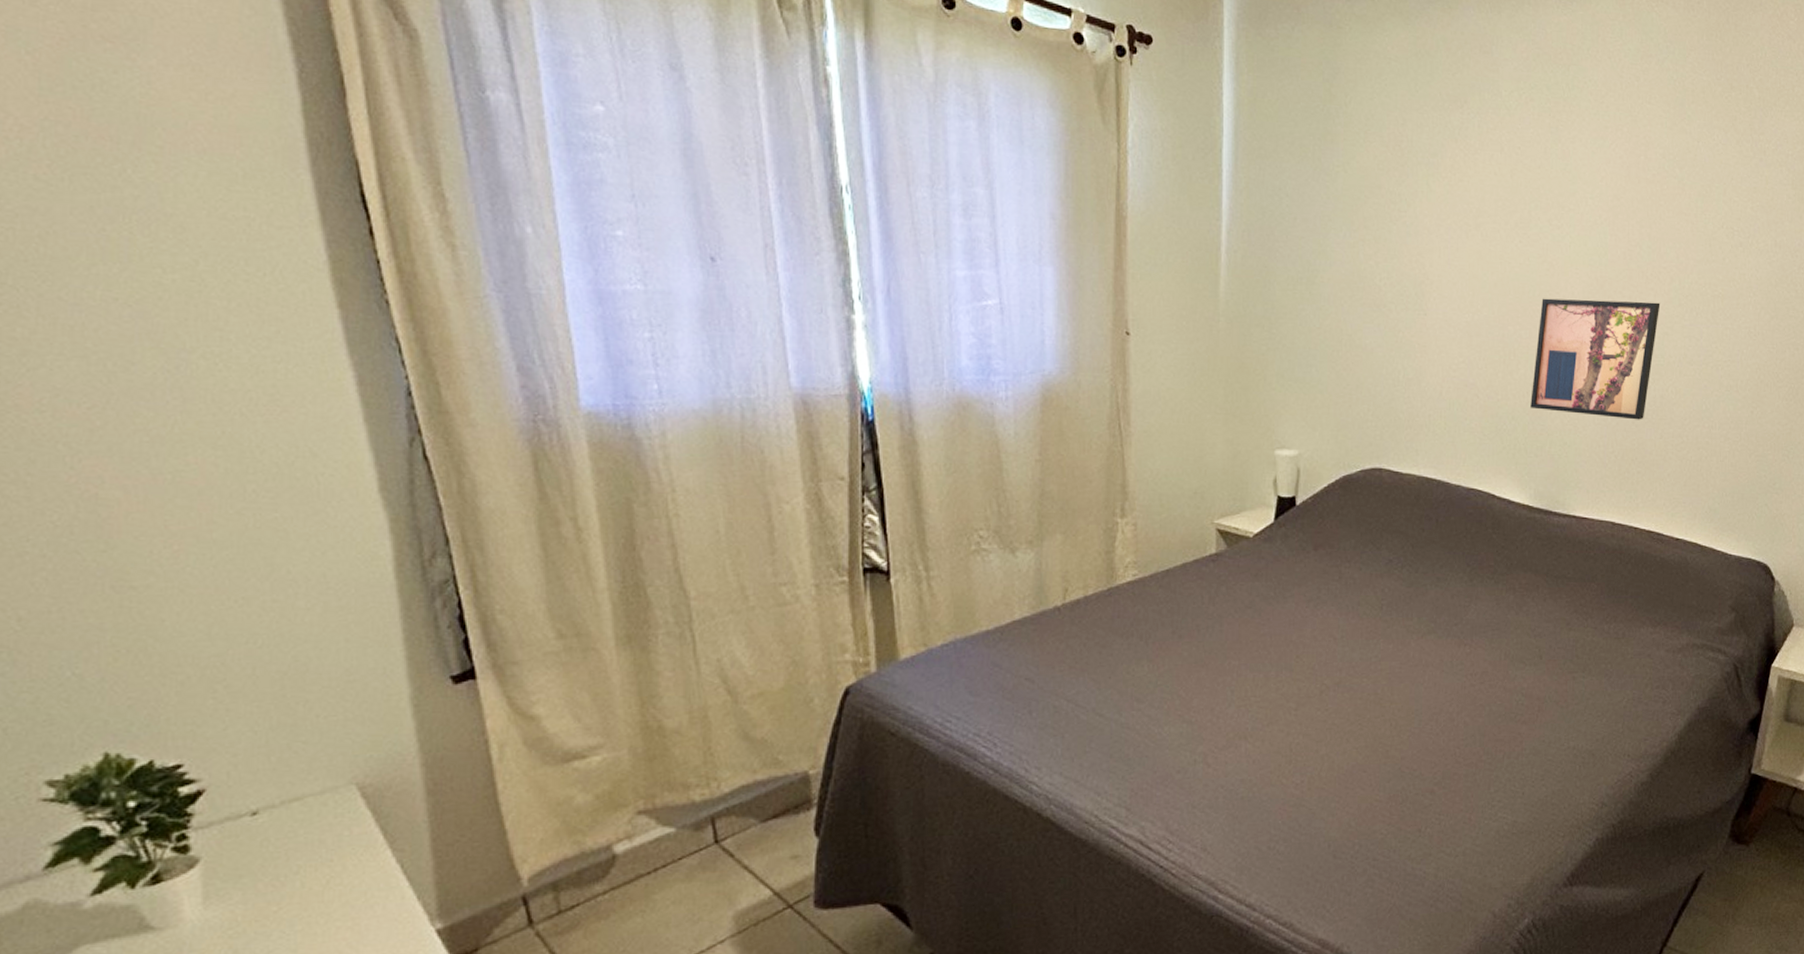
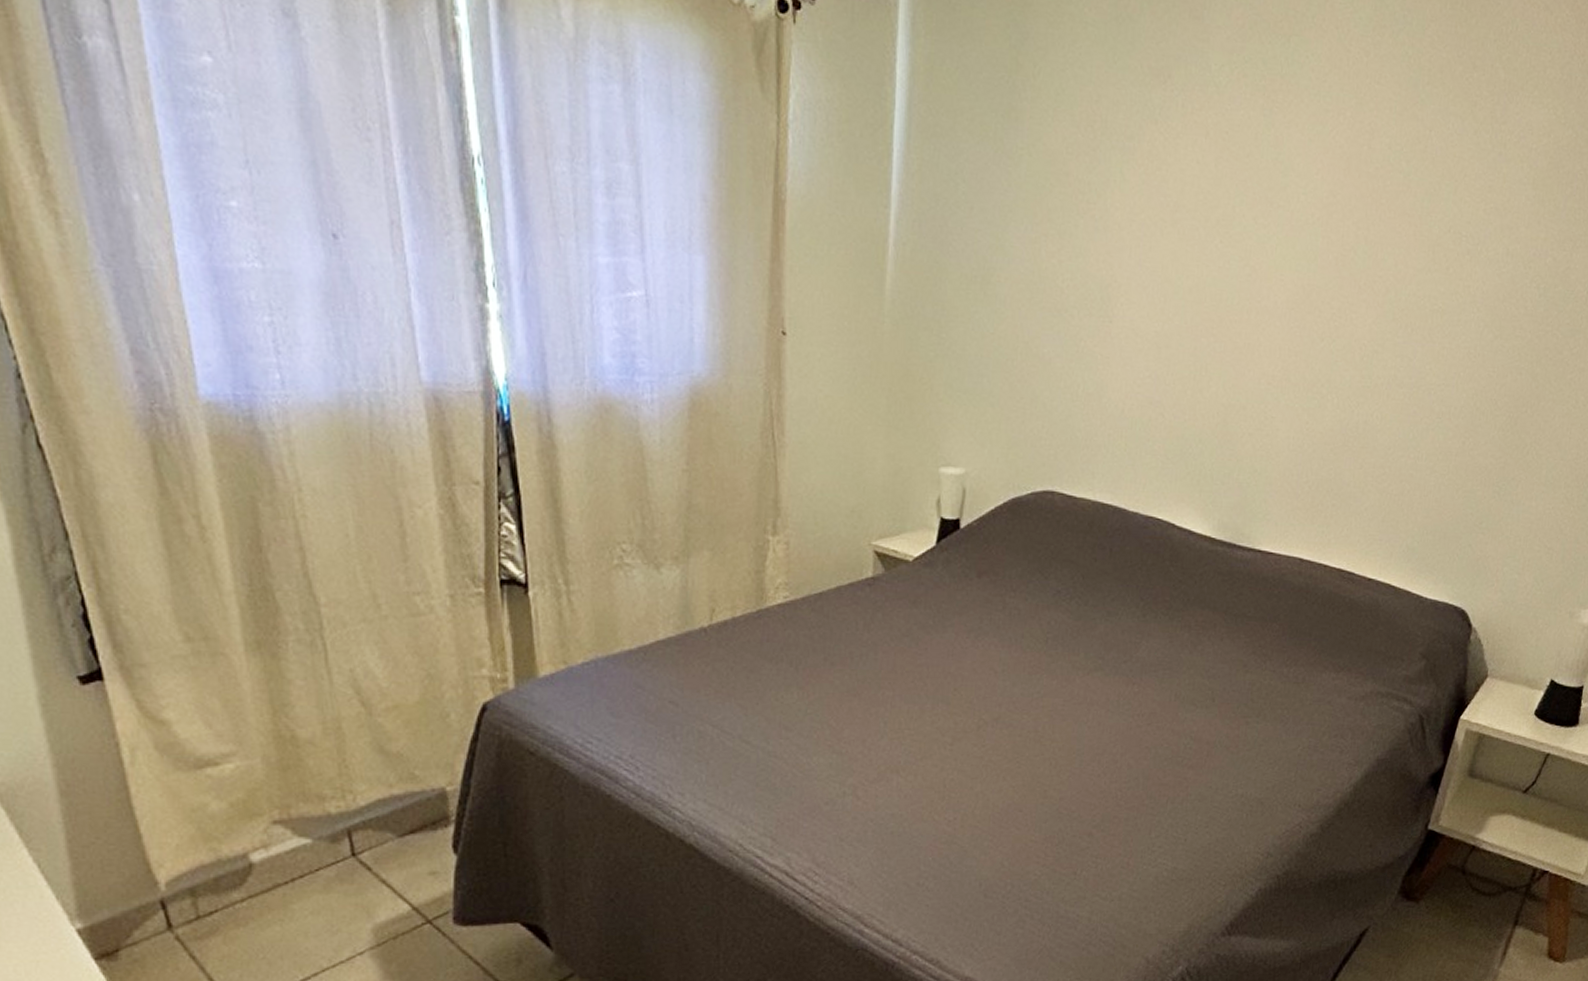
wall art: present [1530,298,1661,420] -> none [1220,307,1373,448]

